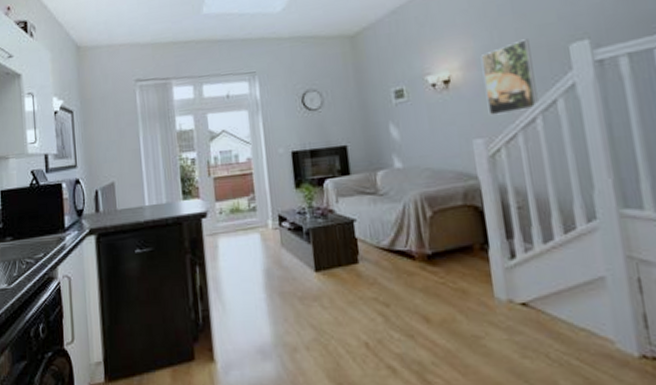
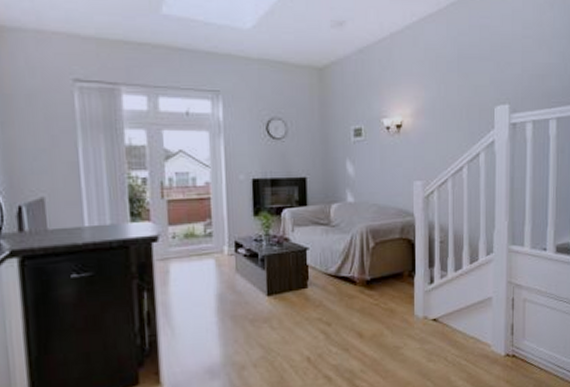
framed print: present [480,39,538,116] -> none [428,96,467,161]

